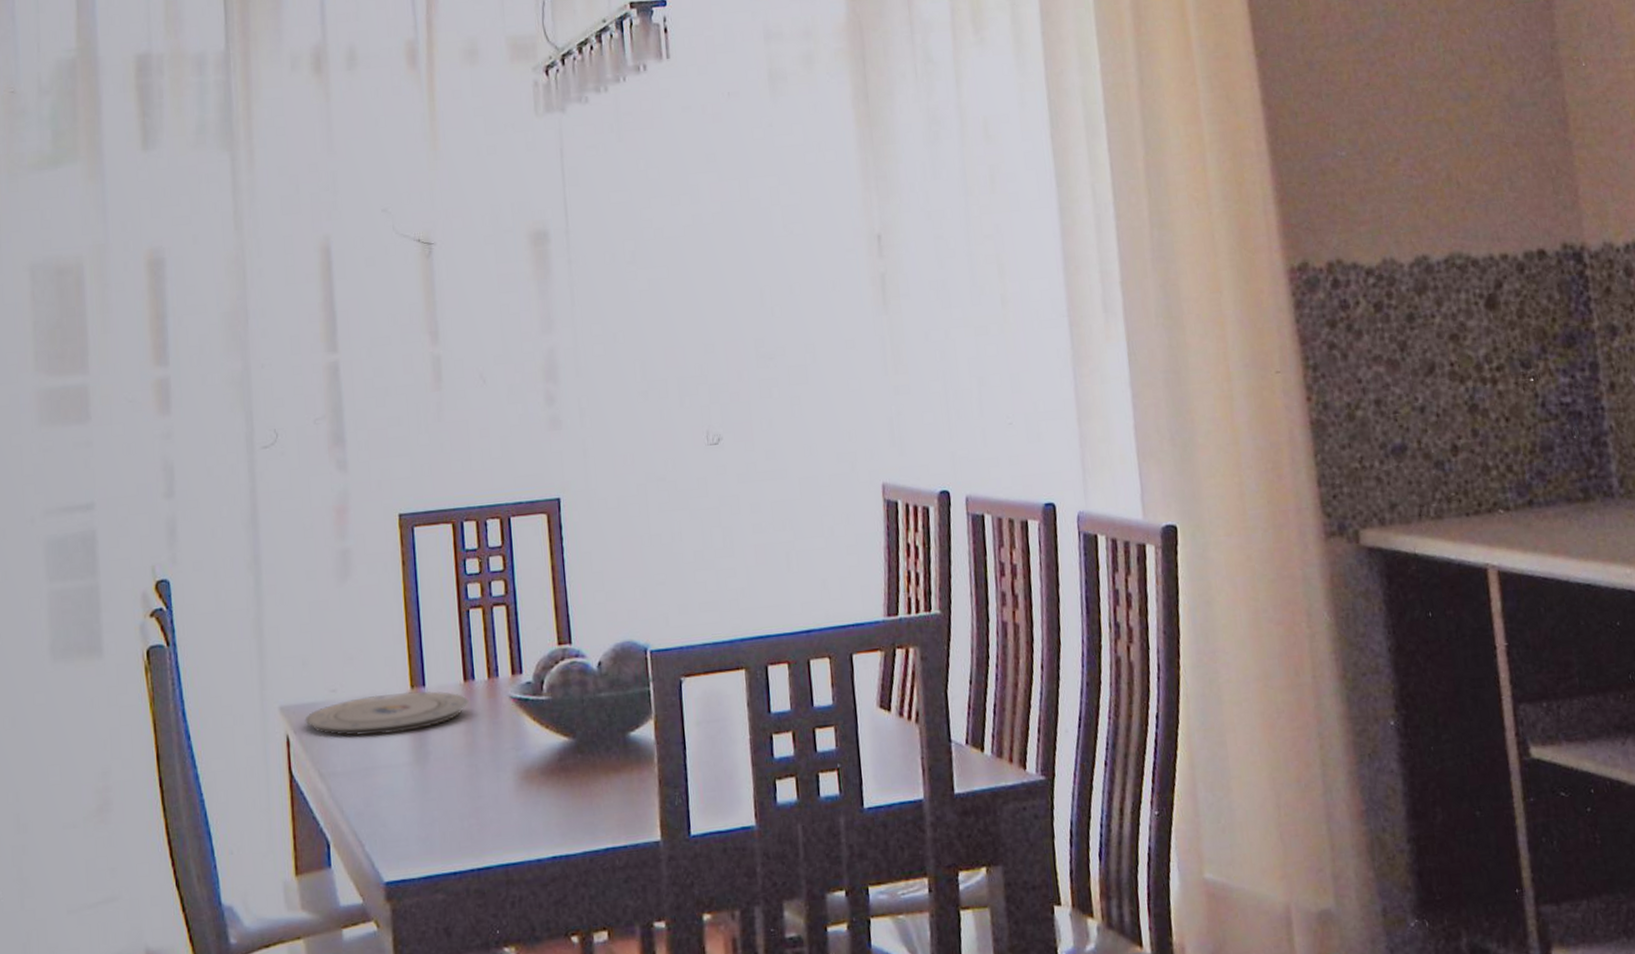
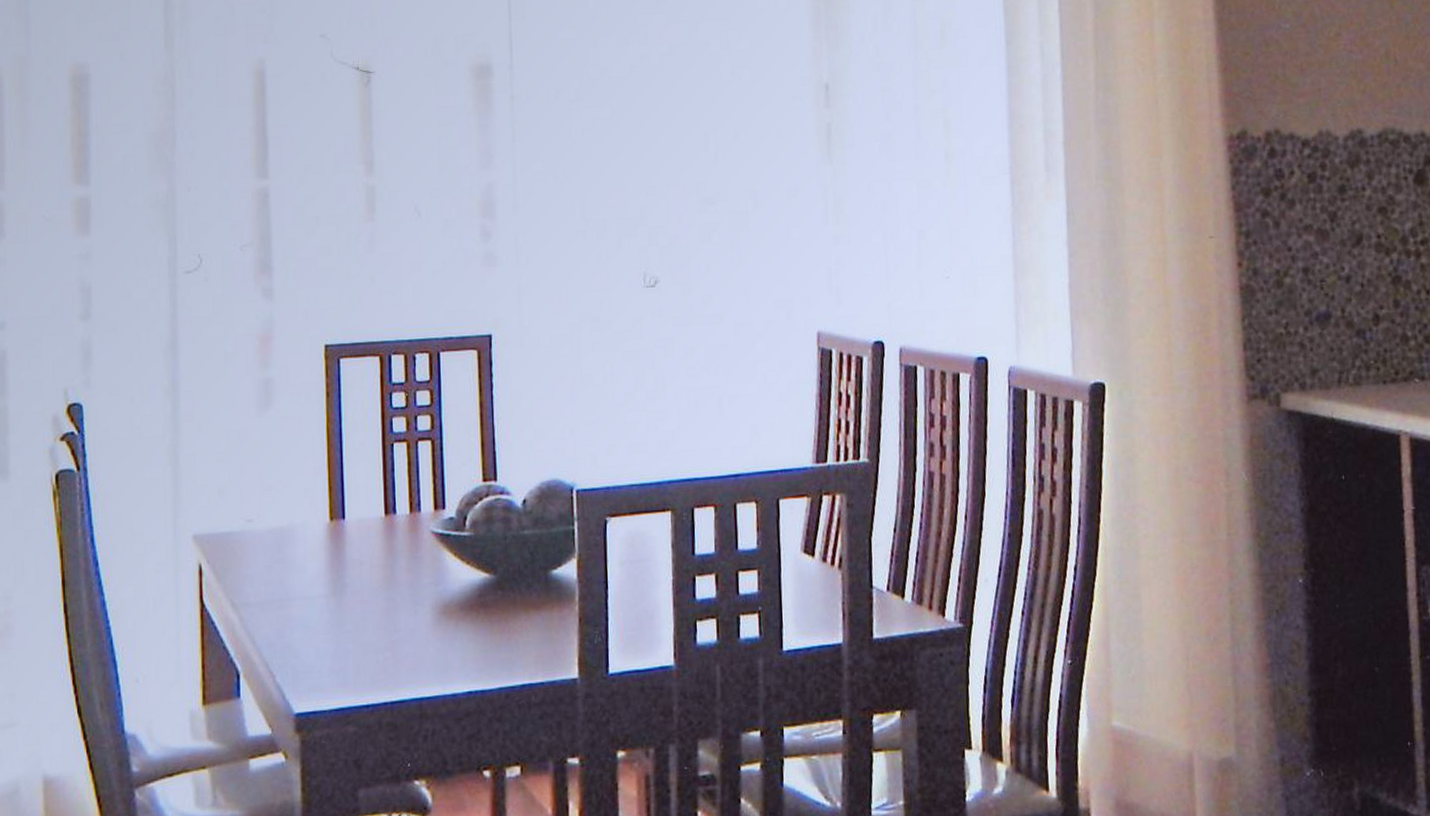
plate: present [304,690,470,736] -> none [218,523,390,567]

